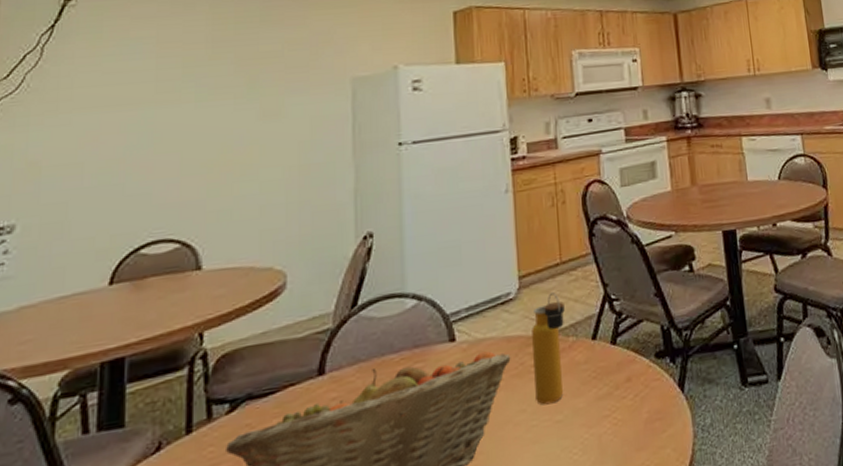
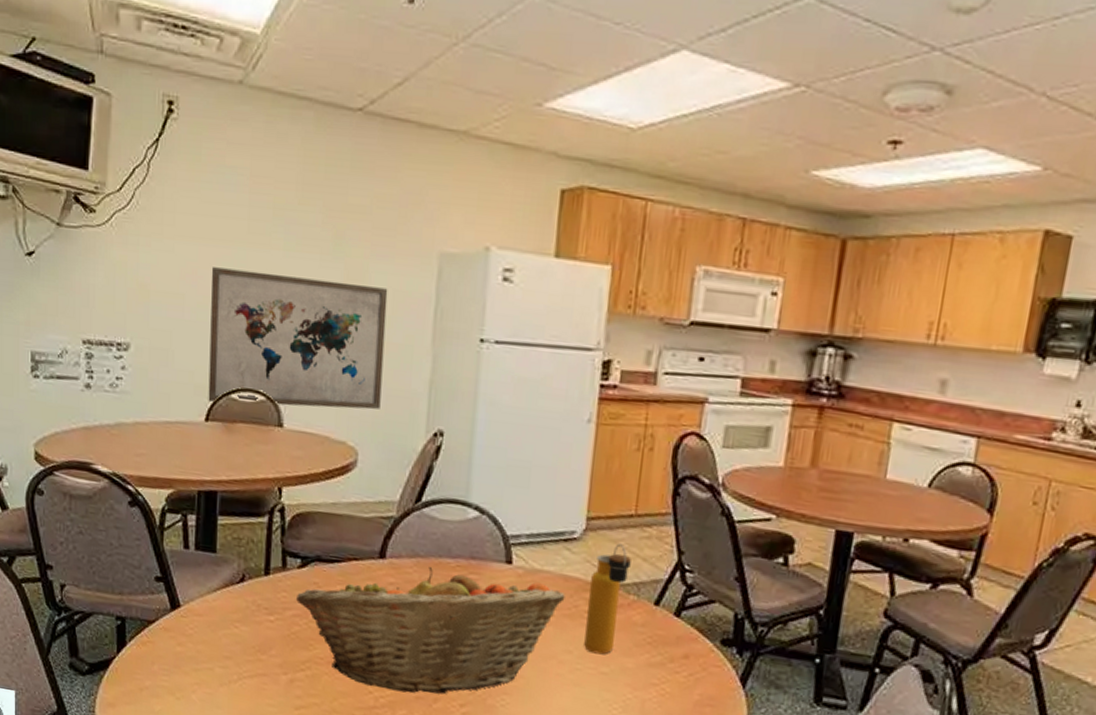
wall art: none [112,117,306,265] -> present [208,267,388,410]

